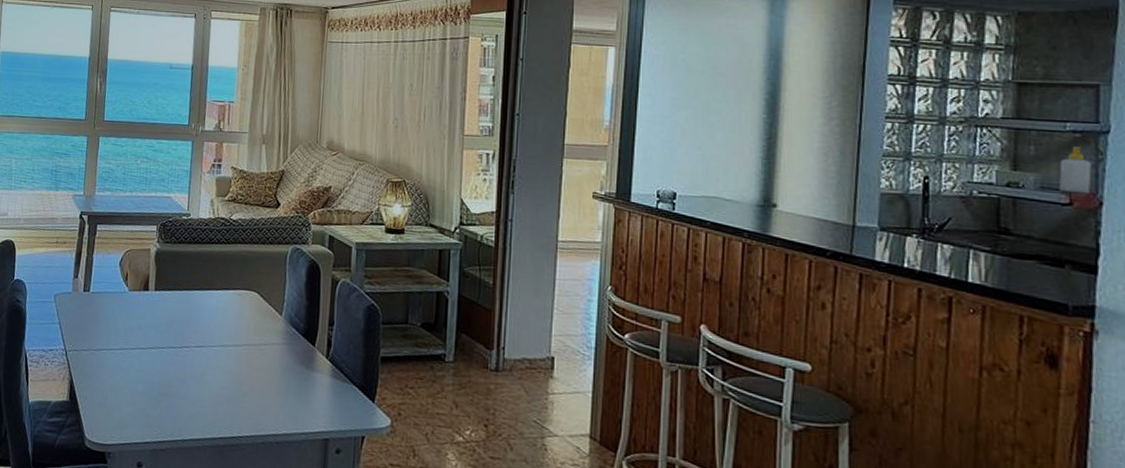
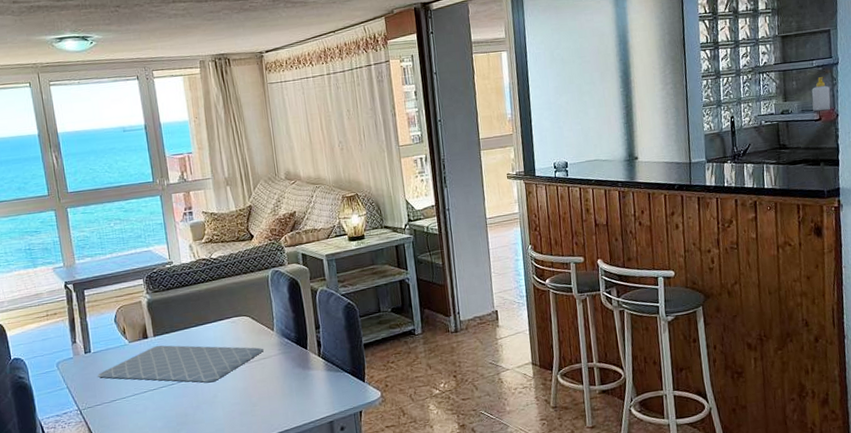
placemat: none [91,300,266,357] -> present [98,345,264,383]

